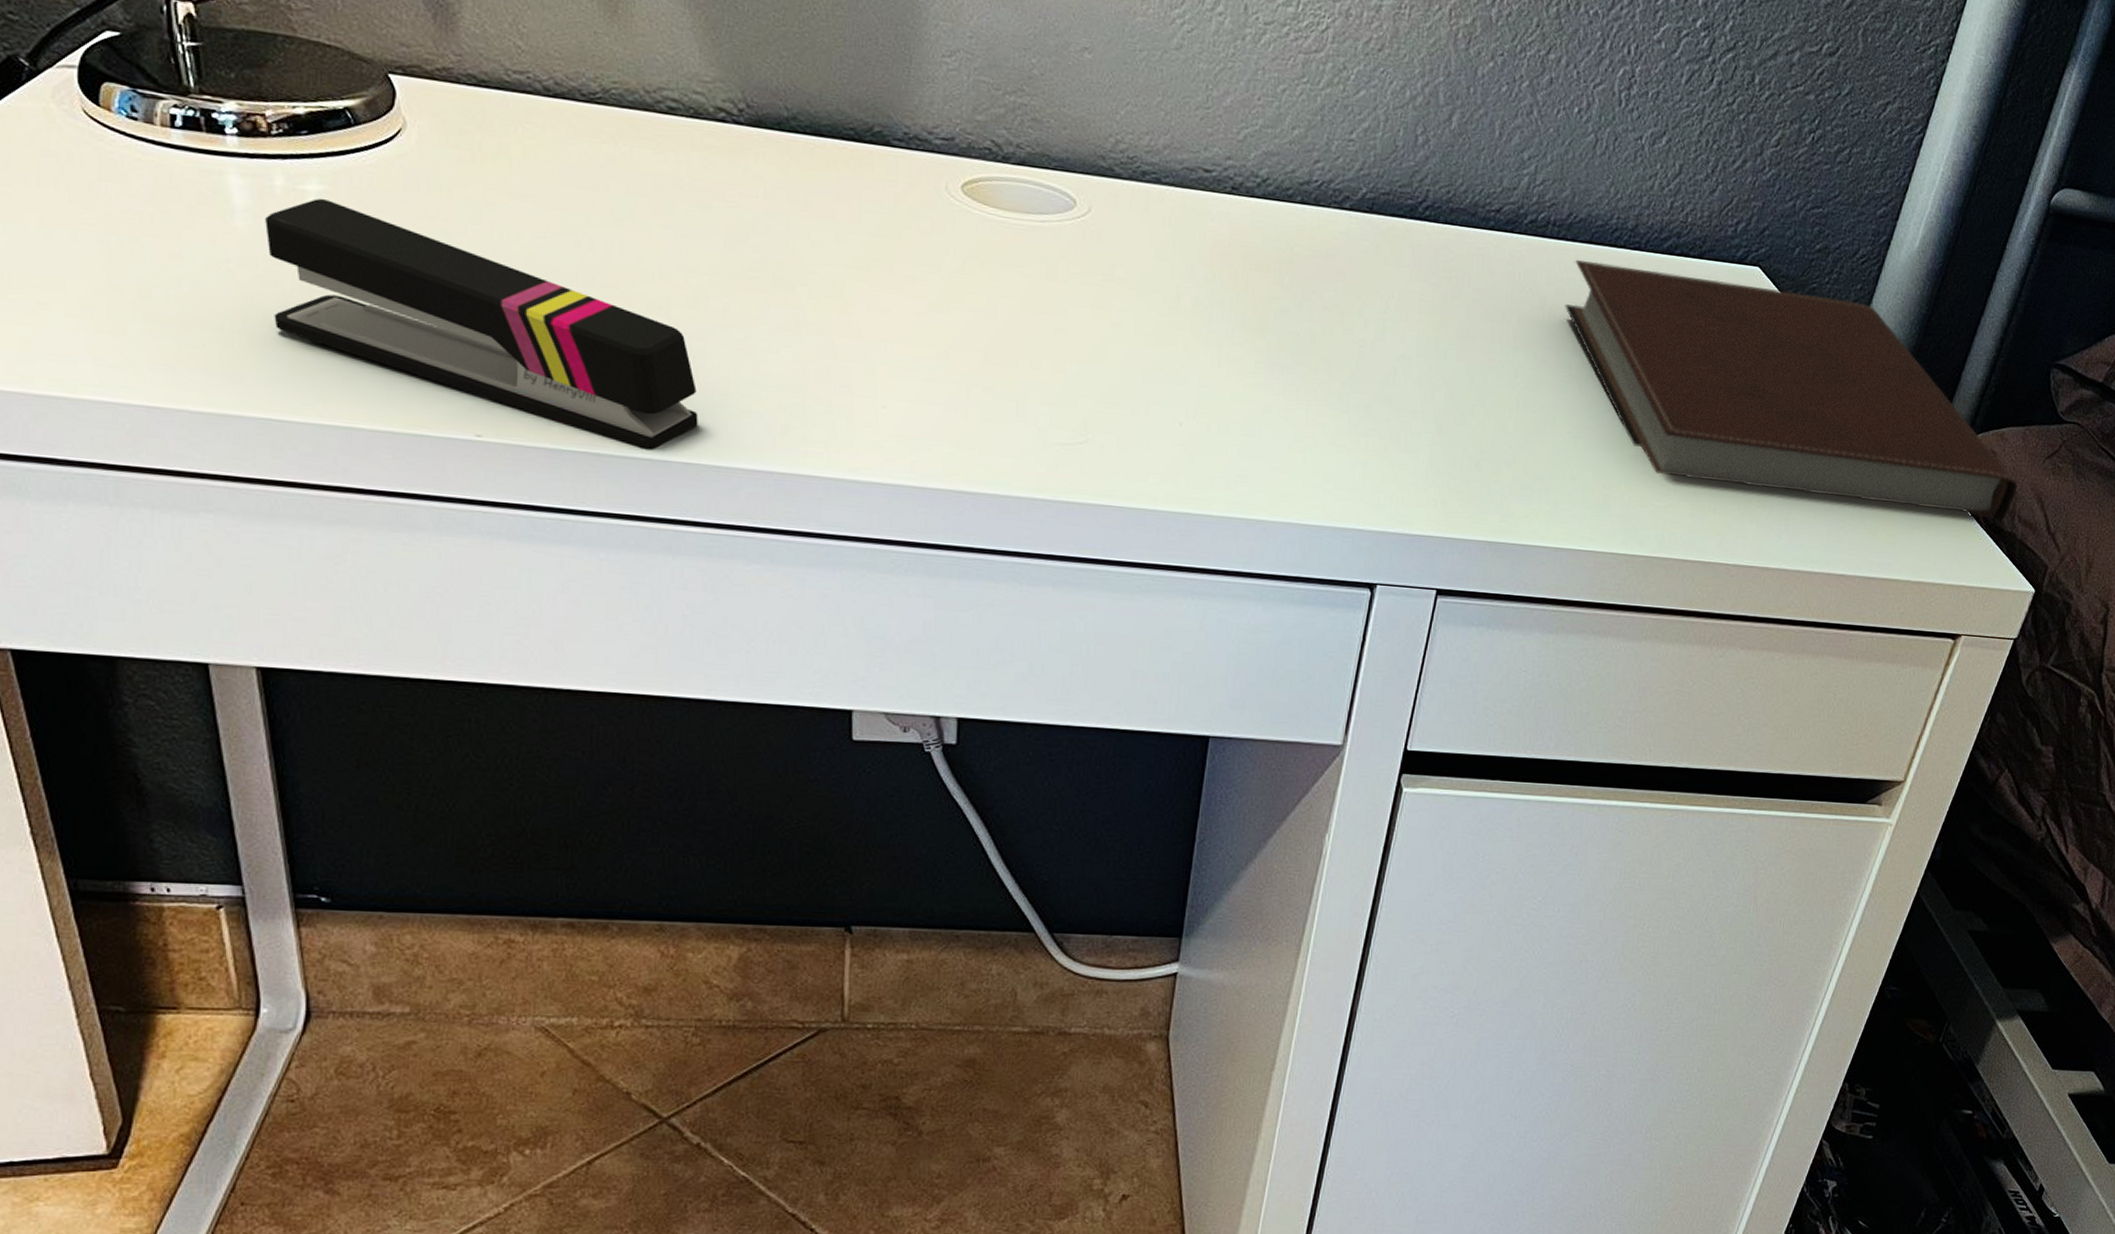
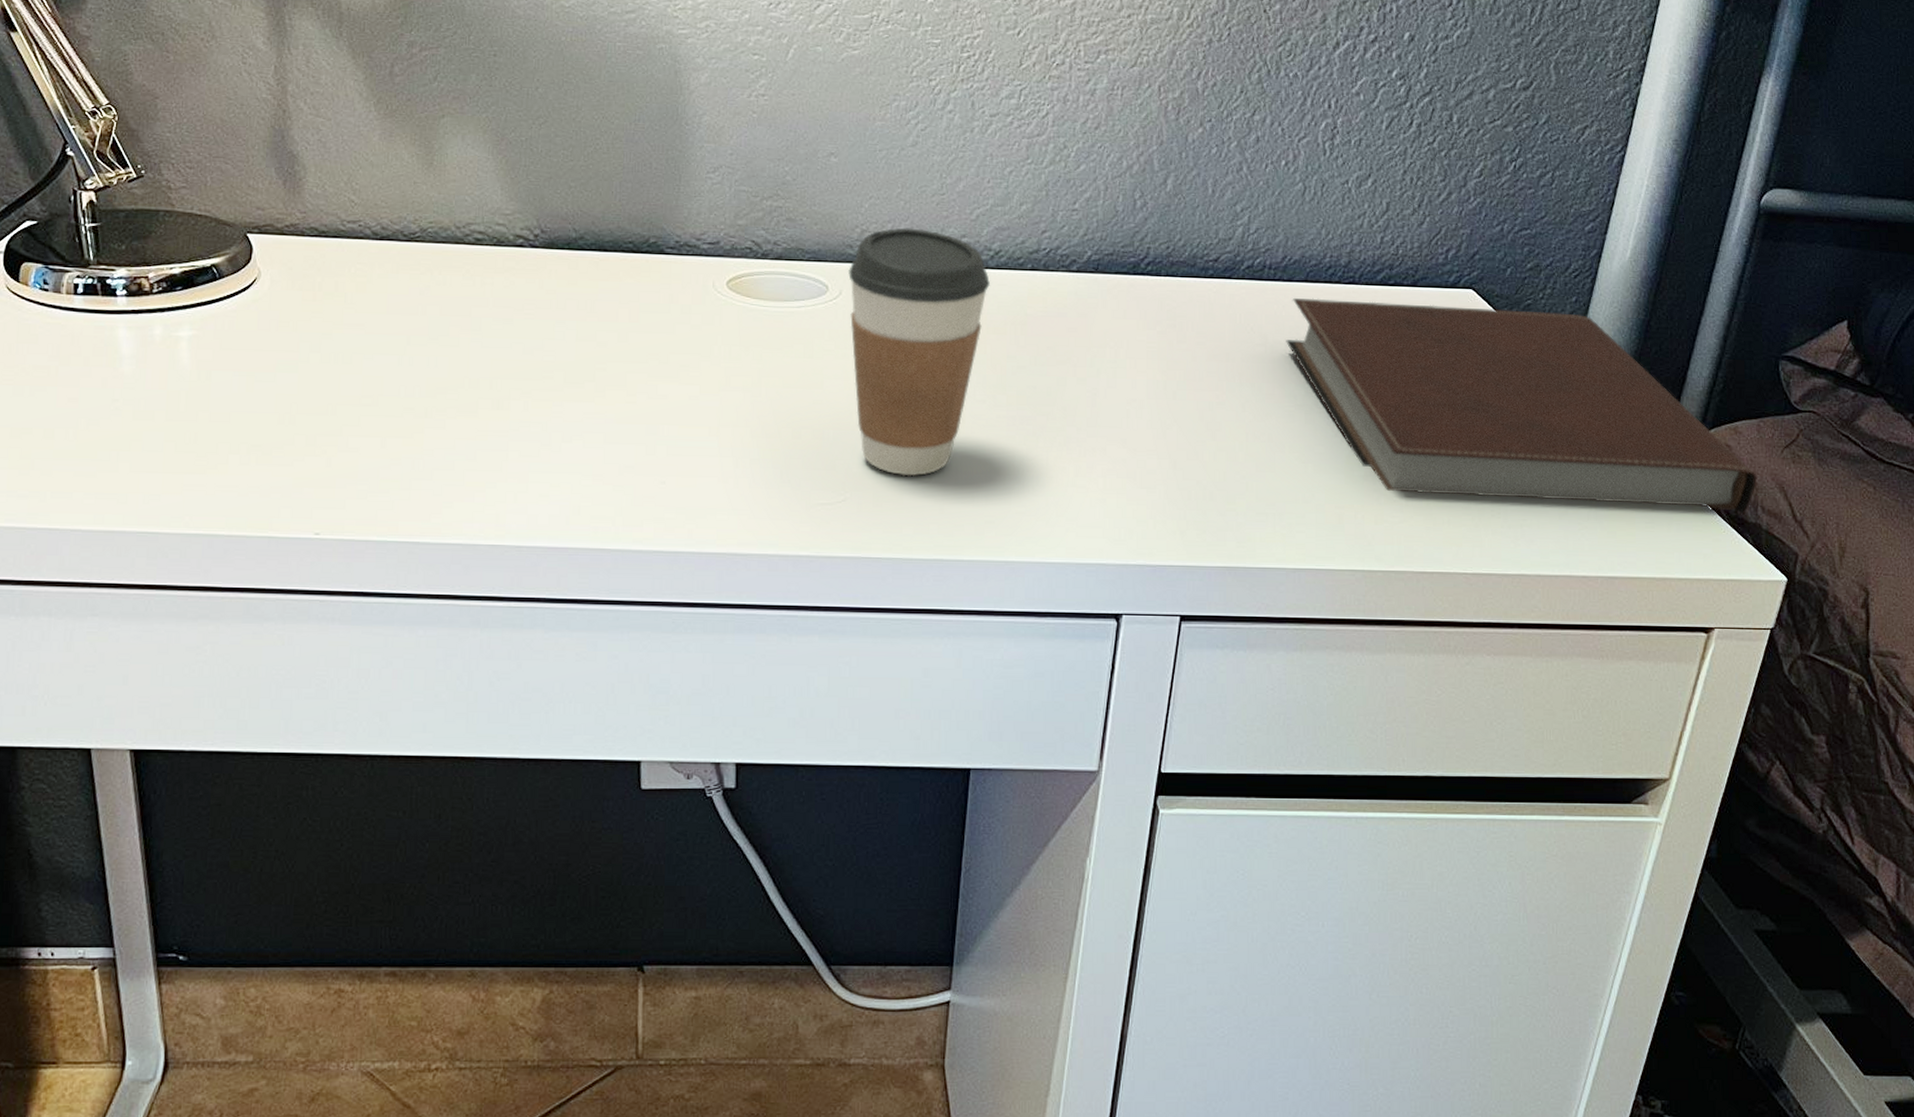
stapler: present [265,198,699,450] -> none [146,341,503,536]
coffee cup: none [1099,141,1255,421] -> present [848,227,990,477]

